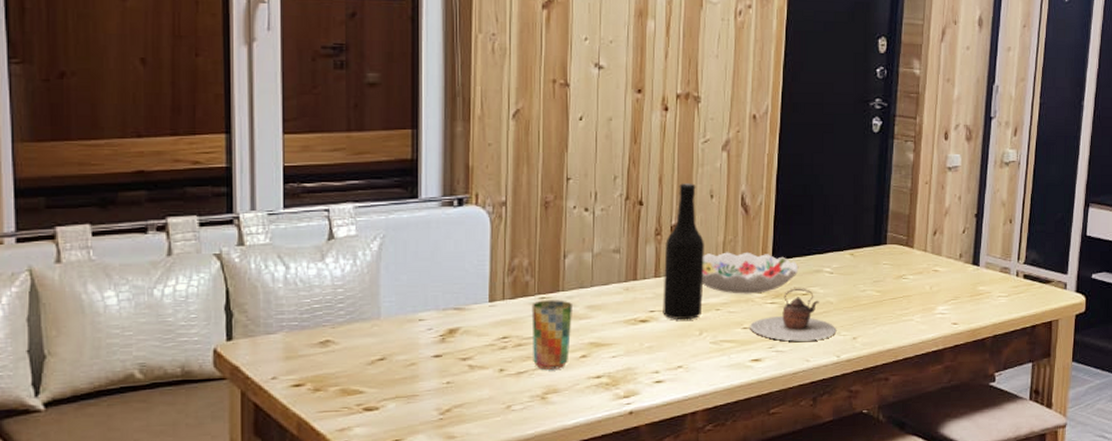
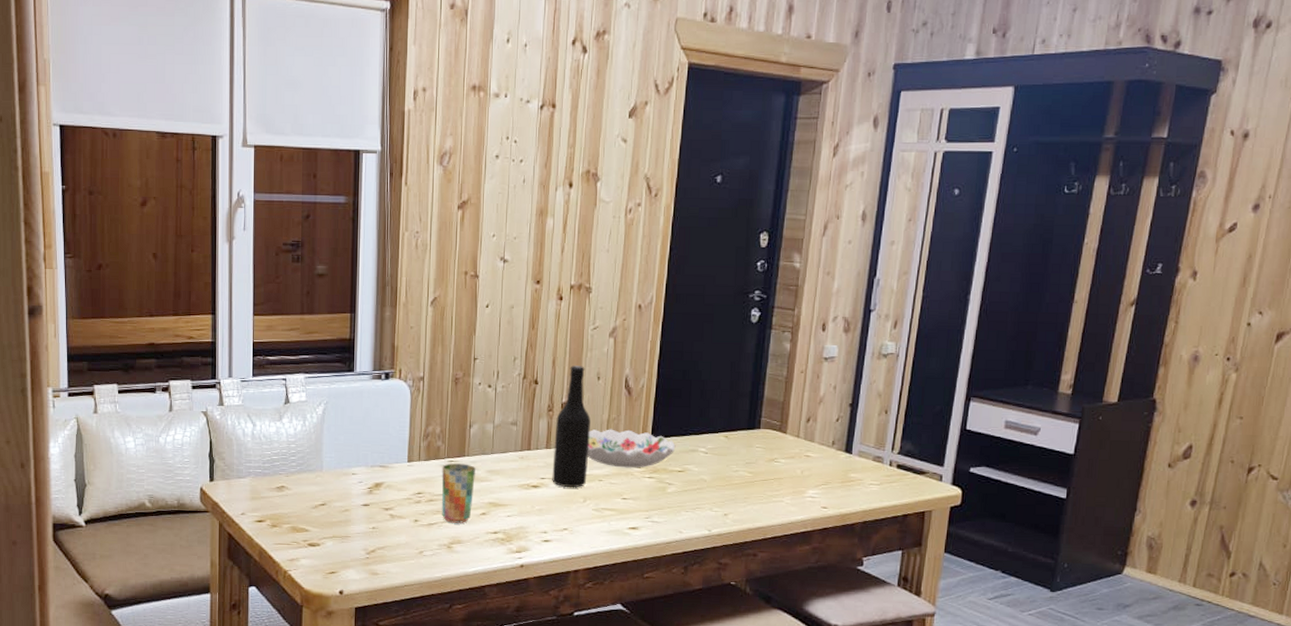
teapot: present [750,288,837,341] -> none [629,465,709,514]

